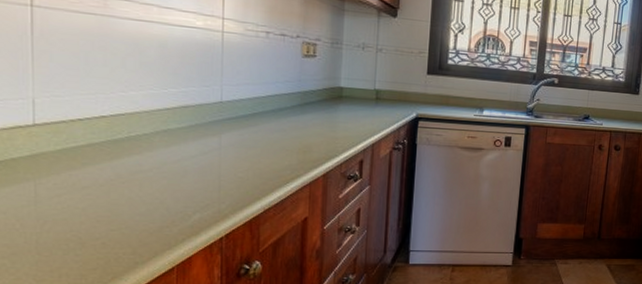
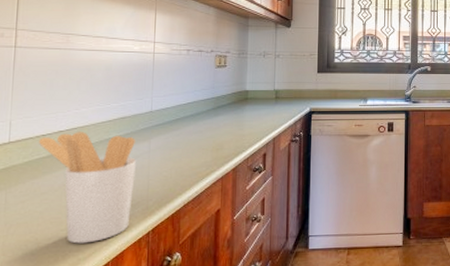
utensil holder: none [73,118,205,246] -> present [38,132,137,244]

